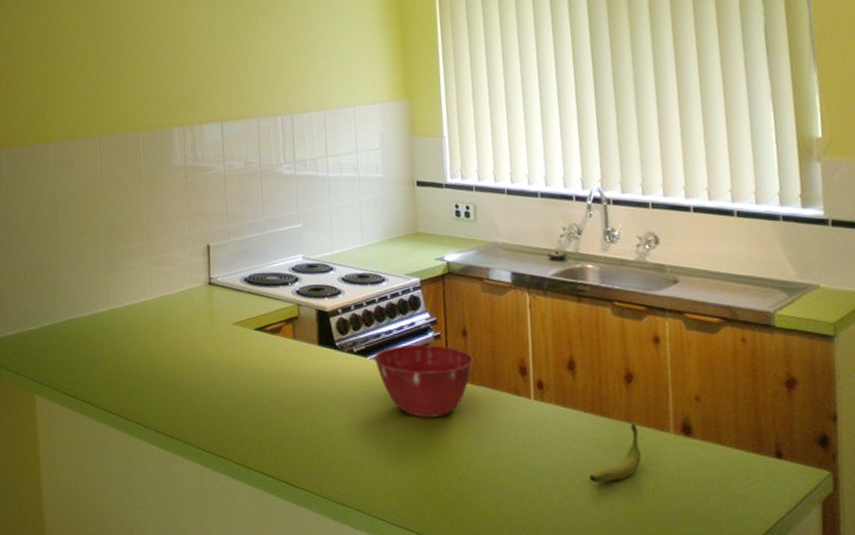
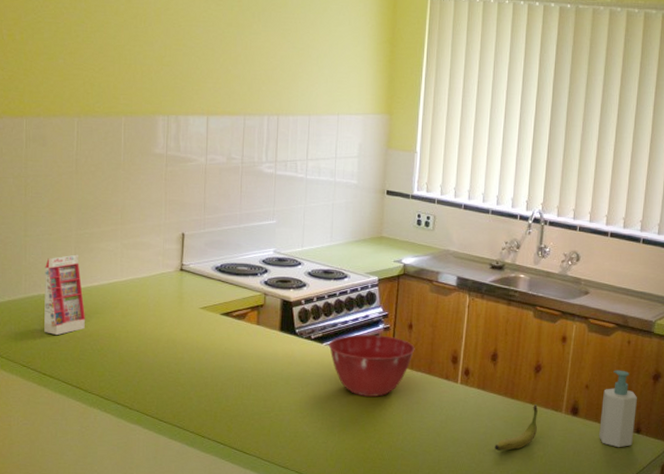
gift box: none [79,274,121,359] -> present [44,254,86,335]
soap bottle: none [720,376,774,478] -> present [599,370,637,448]

